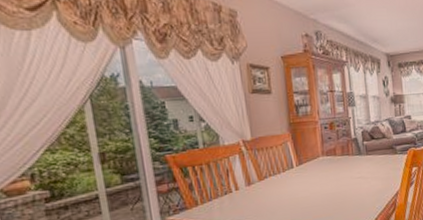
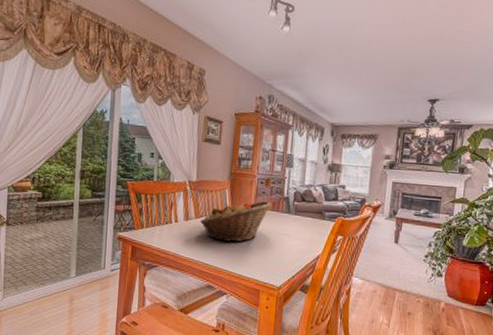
fruit basket: none [265,146,341,200] -> present [200,201,272,242]

